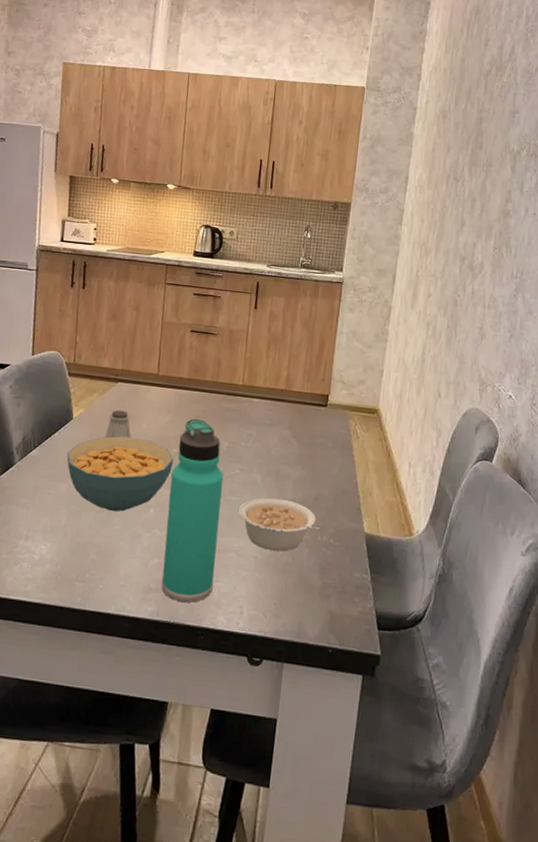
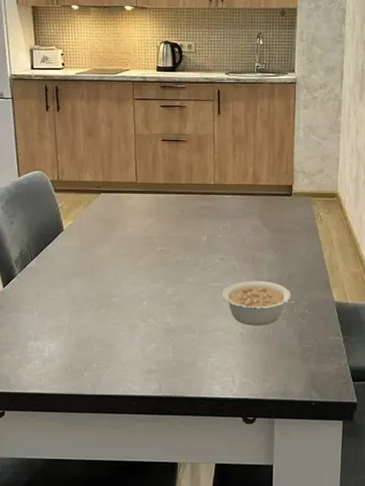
cereal bowl: present [67,436,174,512] -> none [62,241,160,307]
saltshaker: present [105,409,131,439] -> none [95,218,118,245]
thermos bottle: present [161,418,224,603] -> none [158,218,207,377]

